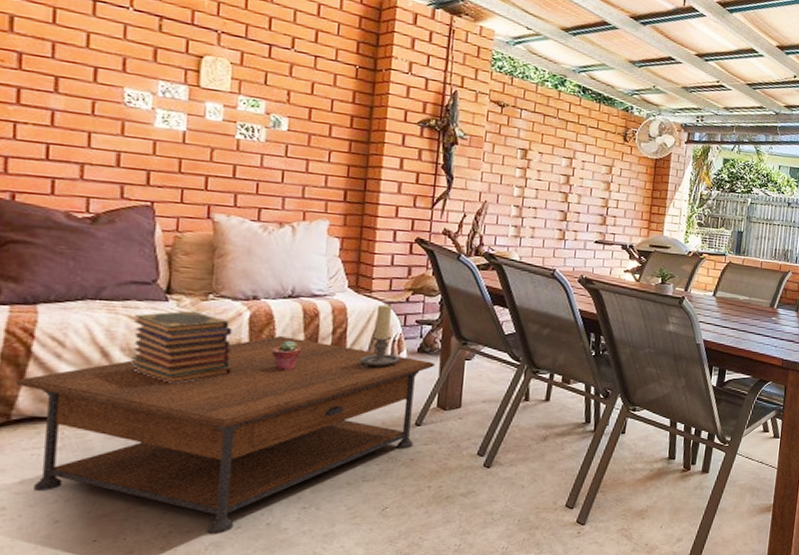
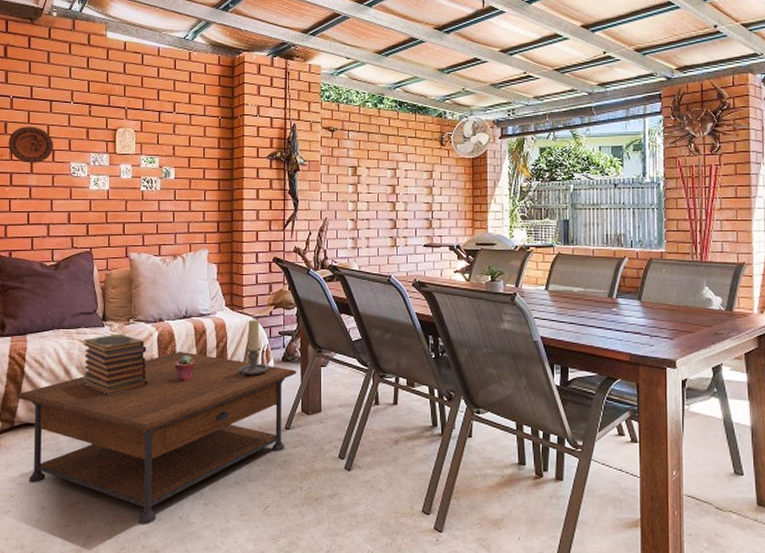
decorative plate: none [14,26,96,81] -> present [8,126,53,163]

